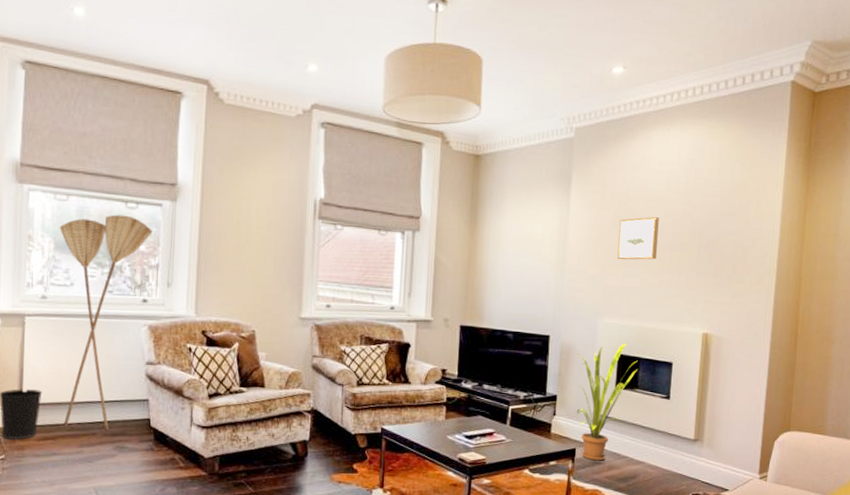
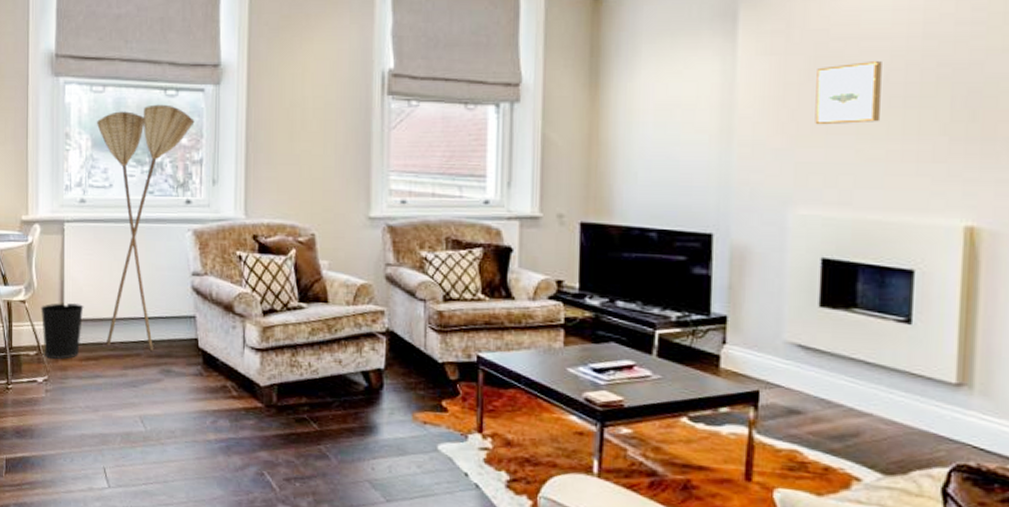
house plant: present [576,342,638,461] -> none [756,242,855,410]

